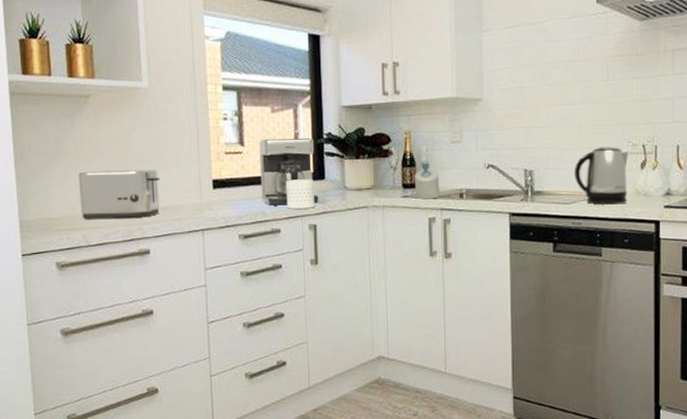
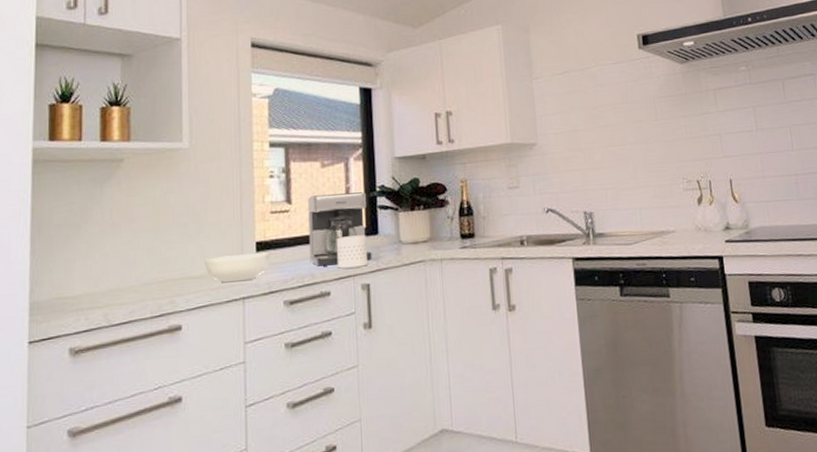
toaster: present [79,169,161,220] -> none [103,234,198,296]
bowl: none [166,190,226,215] -> present [203,252,270,283]
soap dispenser: present [414,160,440,201] -> none [472,208,500,251]
kettle: present [574,147,629,205] -> none [633,184,689,243]

